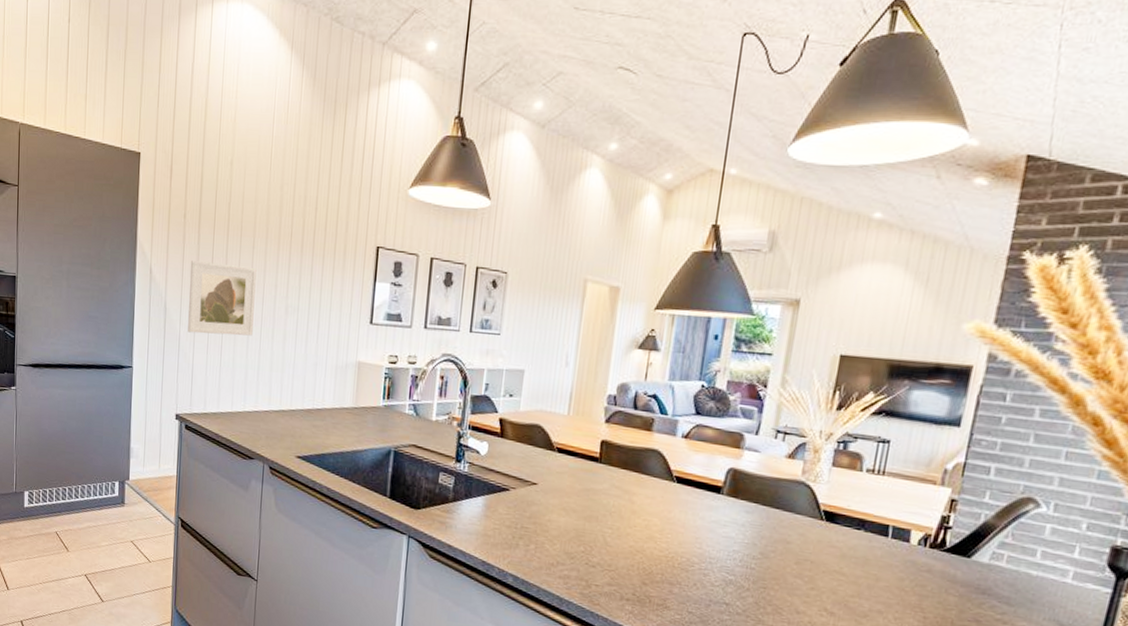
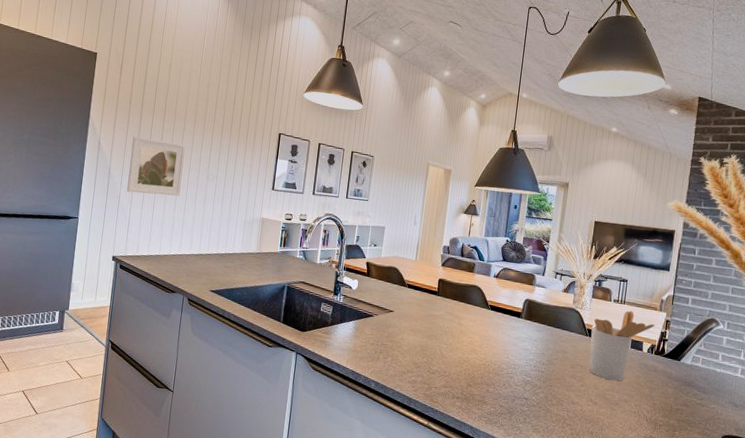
utensil holder: none [823,484,932,584] -> present [589,310,655,381]

